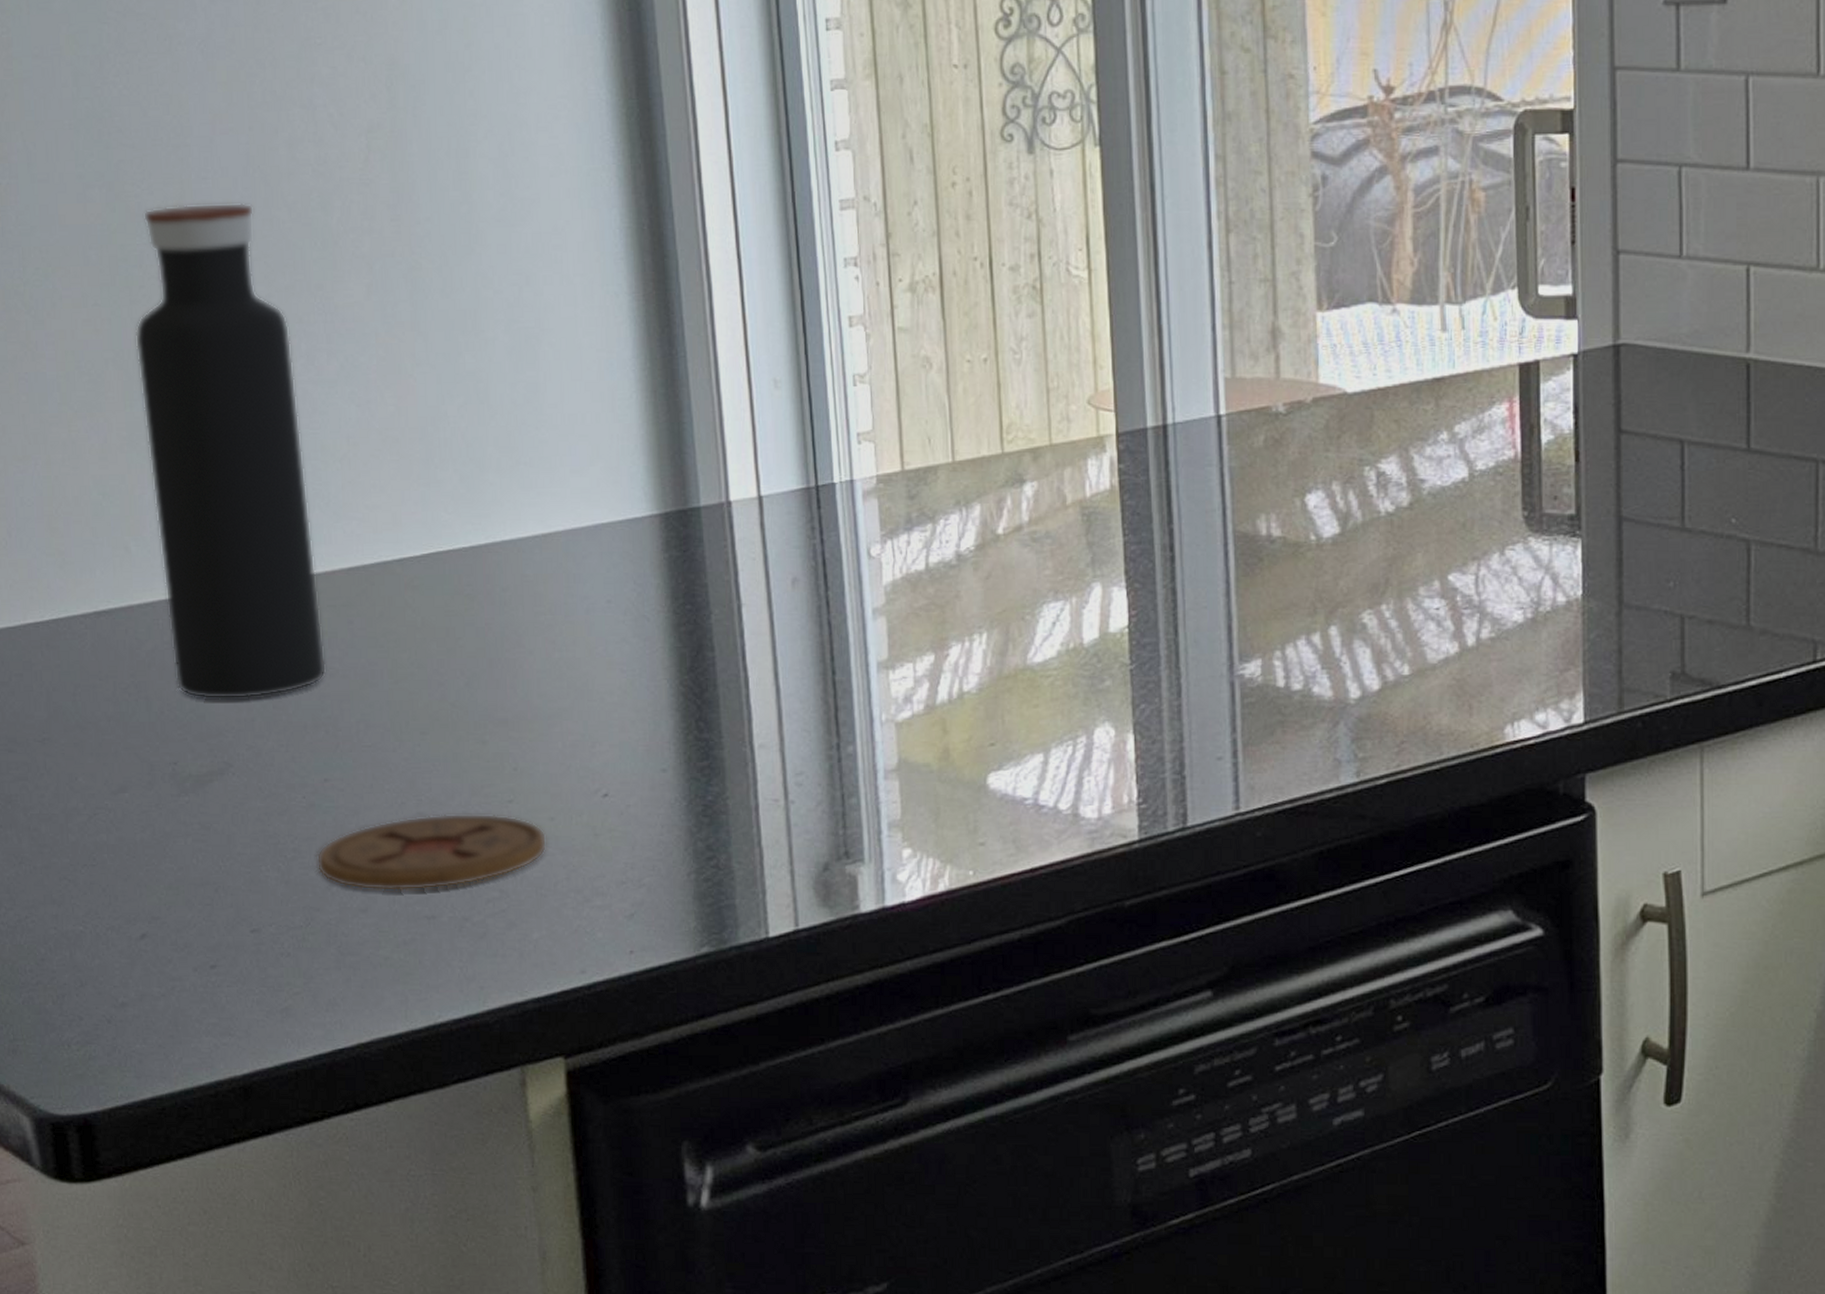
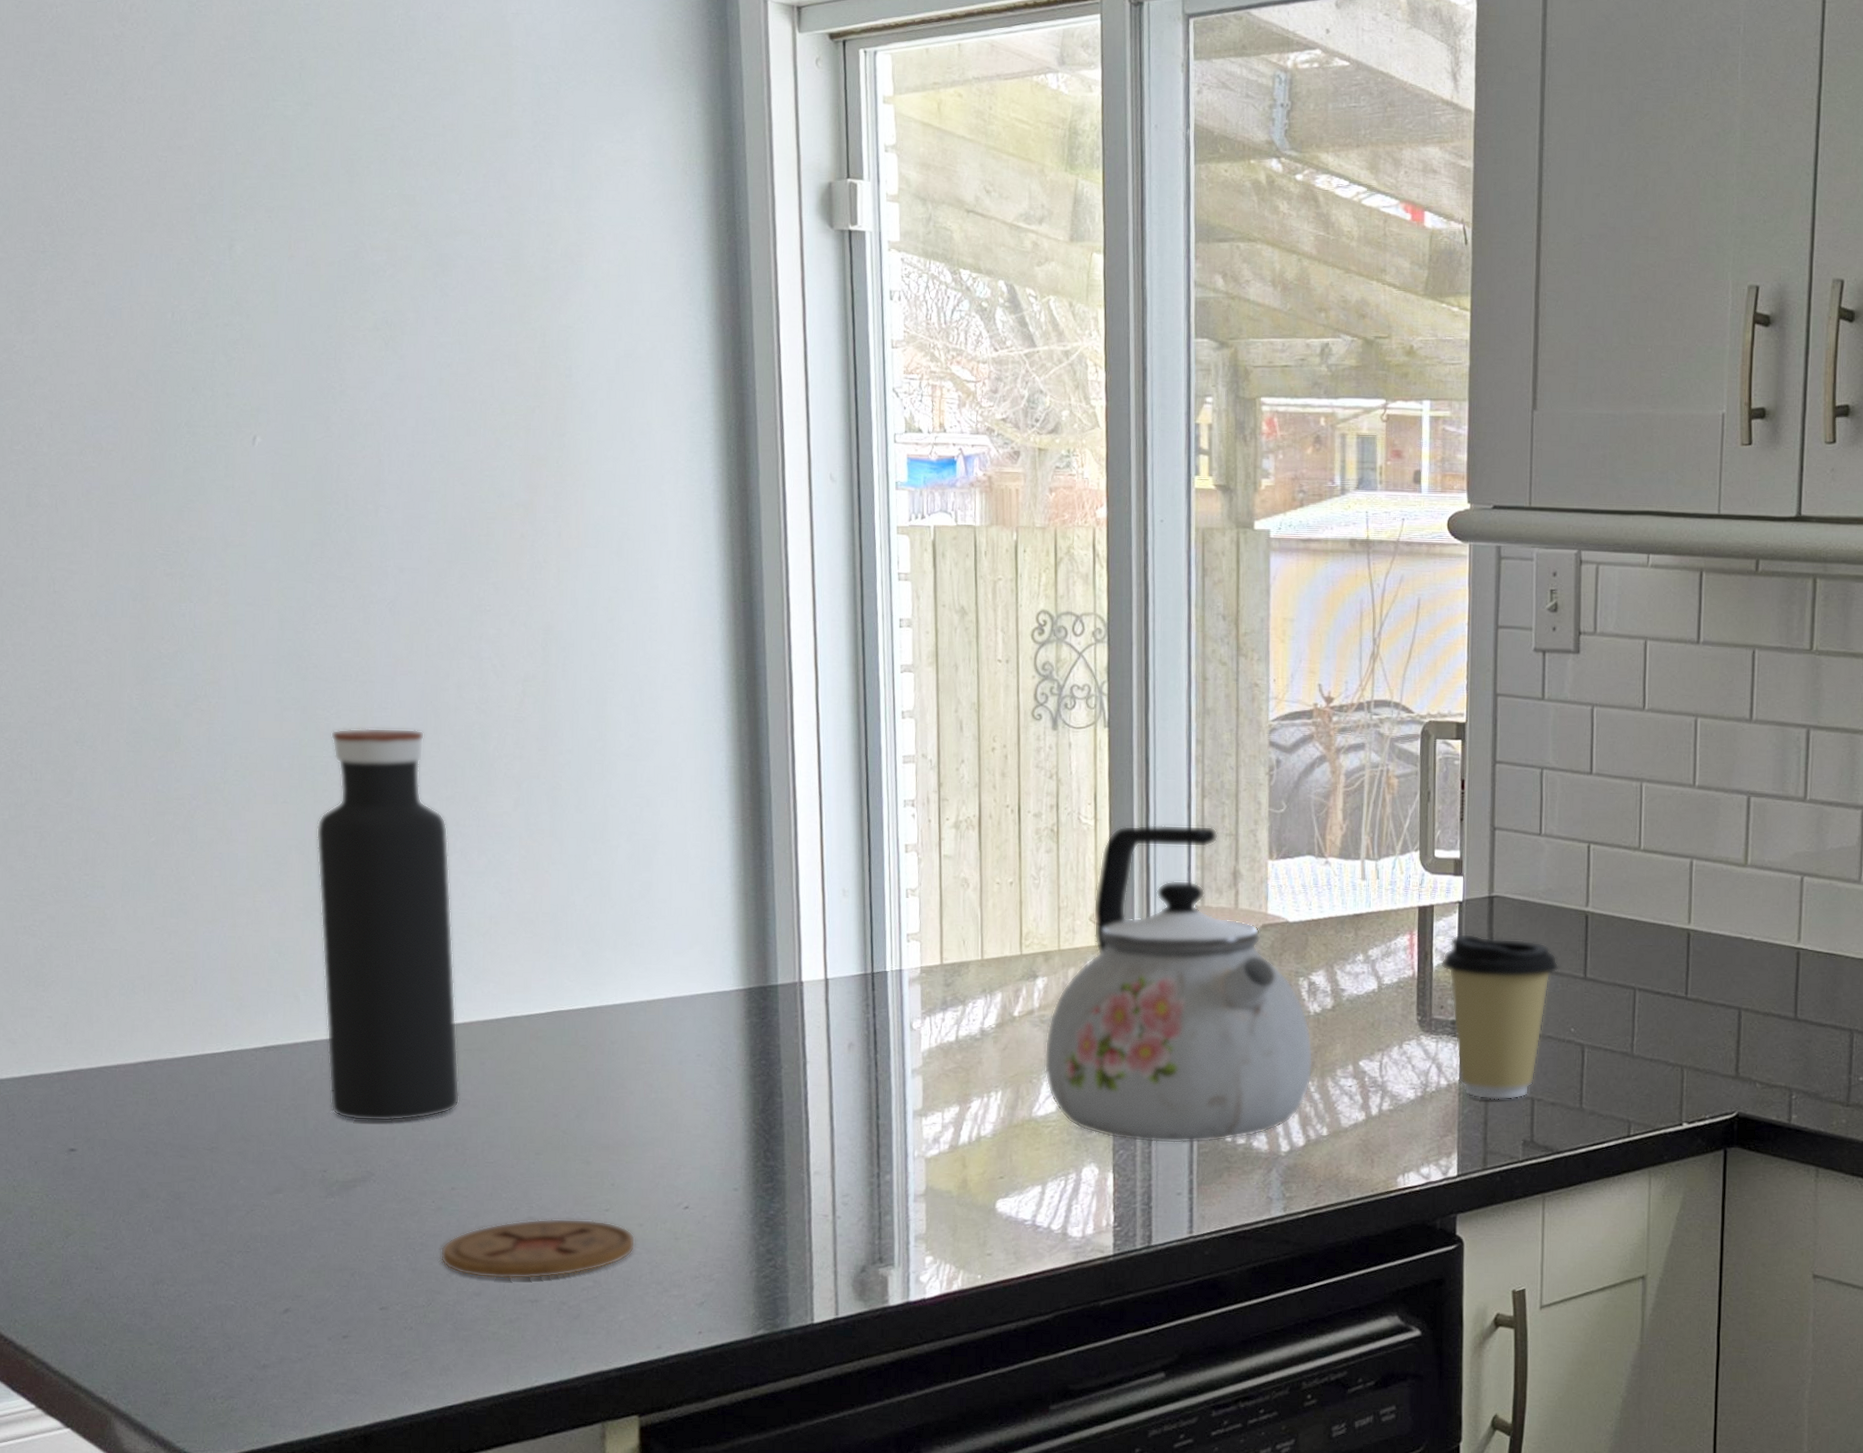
kettle: none [1039,270,1387,693] -> present [1044,824,1313,1144]
coffee cup: none [1552,397,1712,619] -> present [1441,933,1559,1100]

